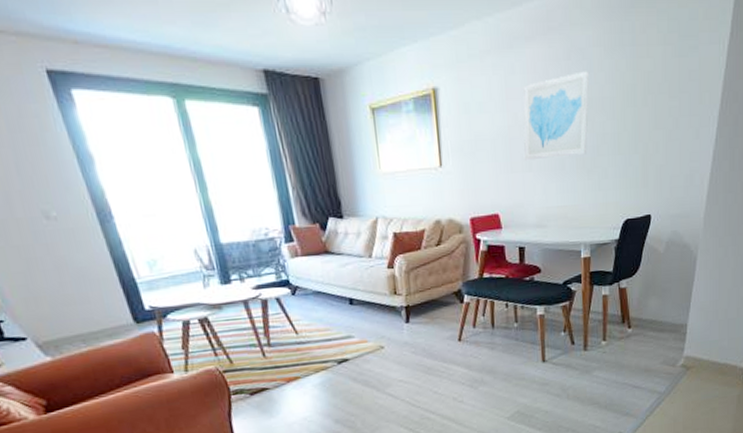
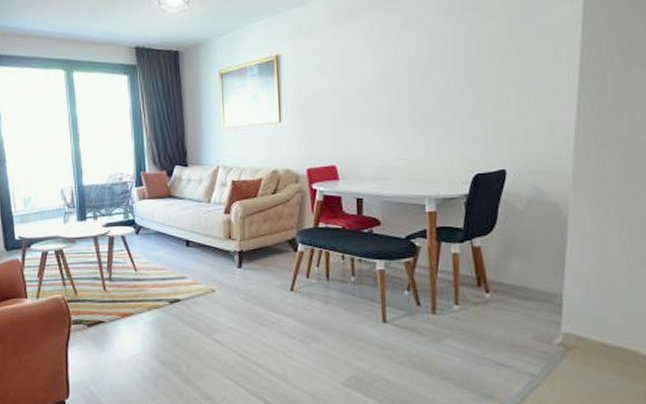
wall art: present [523,71,590,161] -> none [361,35,429,116]

